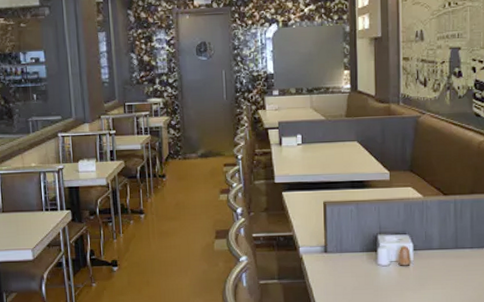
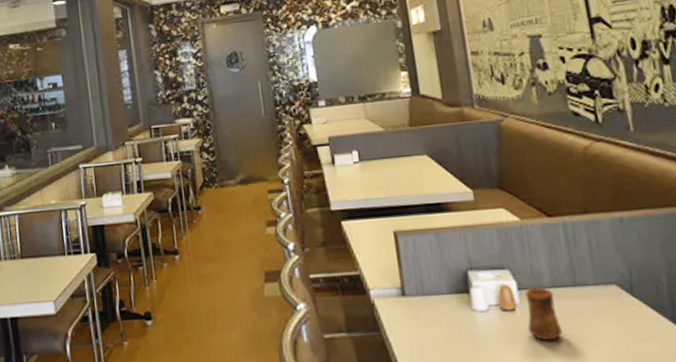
cup: none [416,249,442,289] -> present [524,287,563,341]

